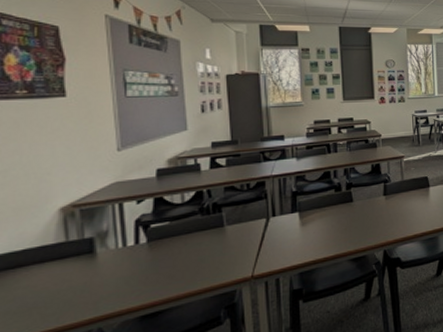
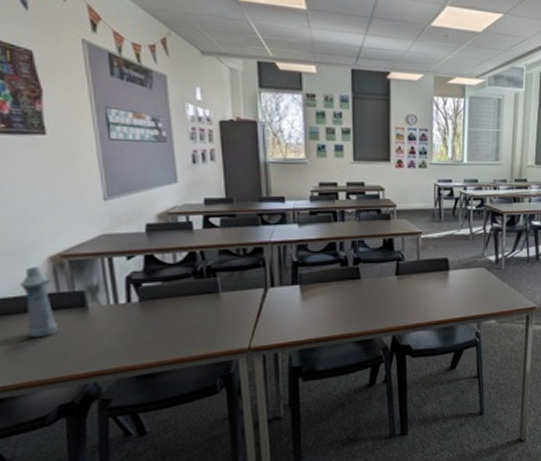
bottle: none [28,218,64,290] -> present [19,267,57,338]

